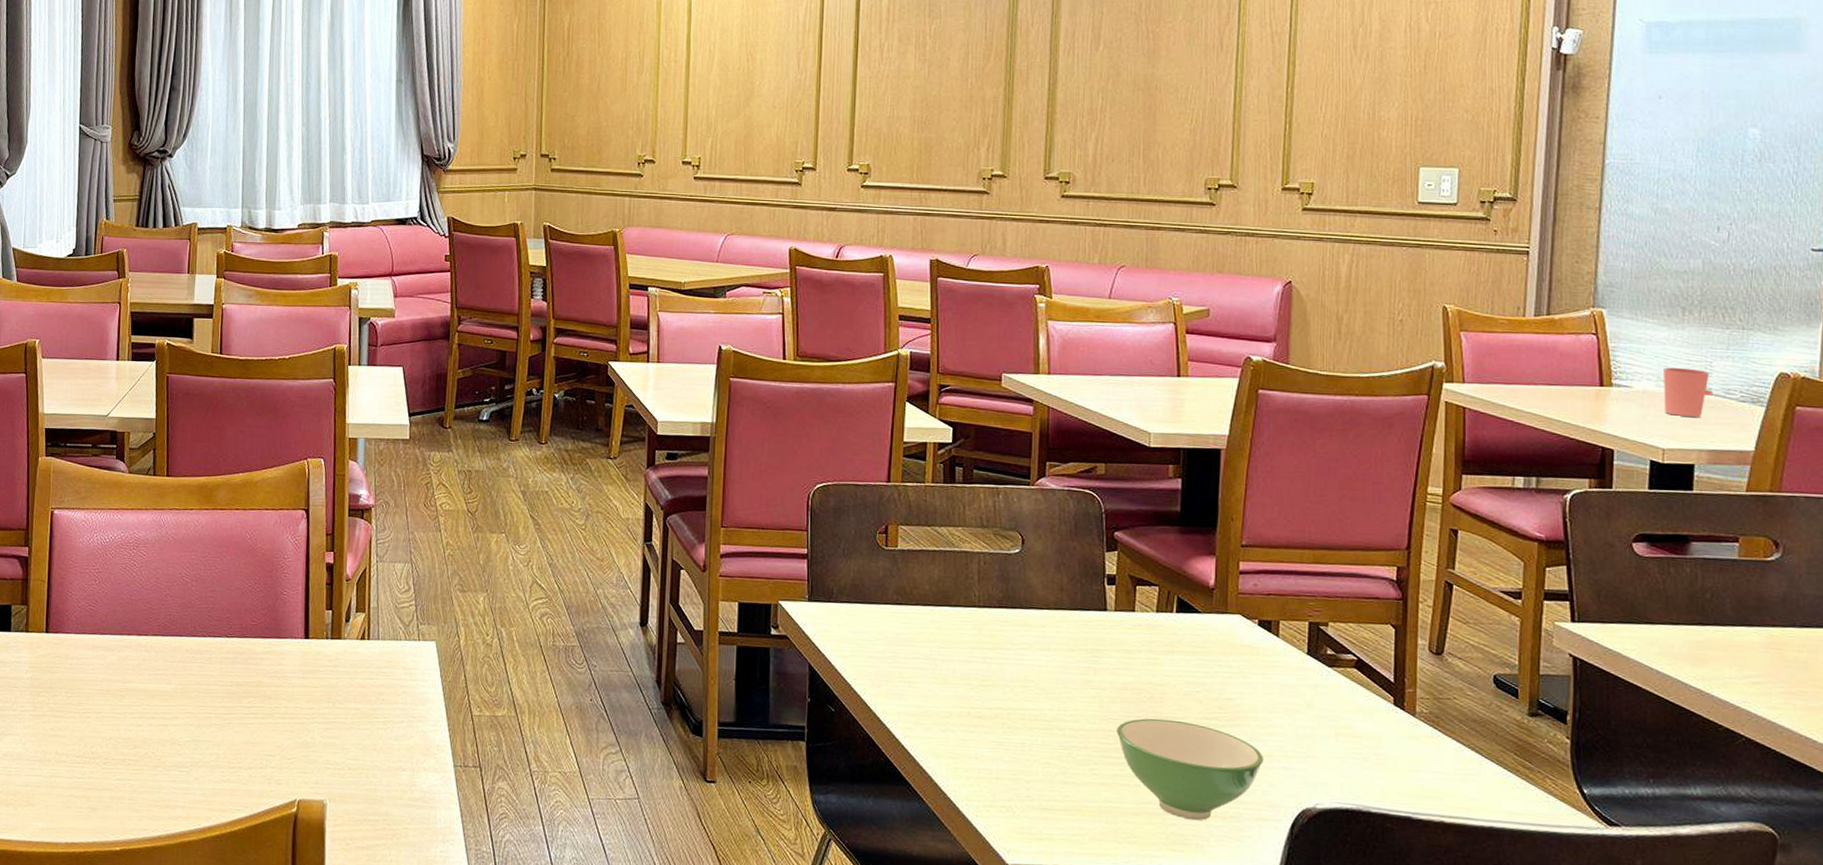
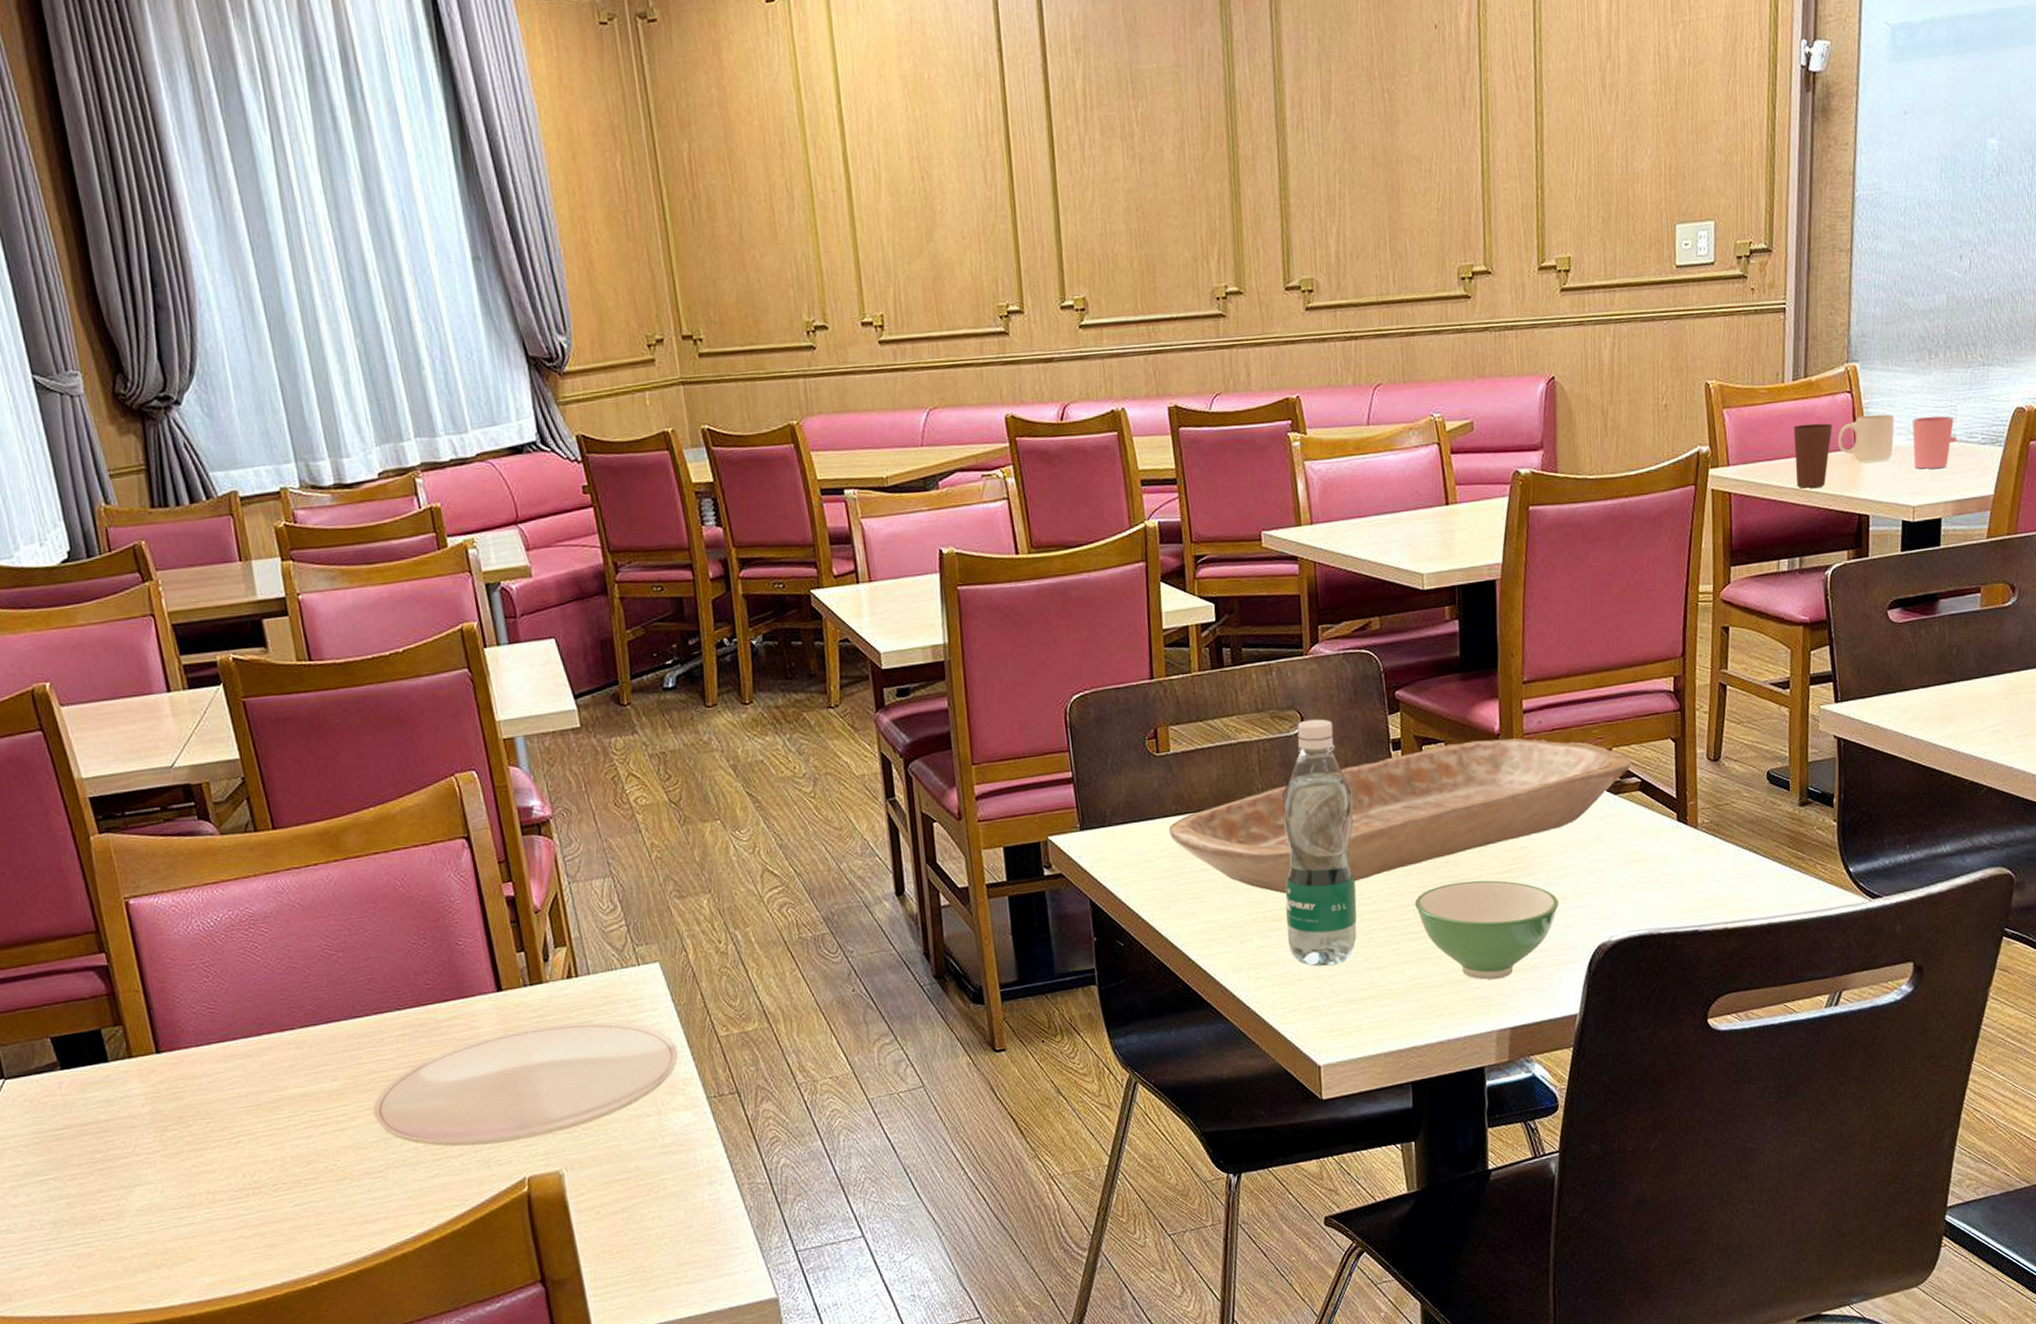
plate: none [191,674,438,768] -> present [372,1021,679,1147]
tray: none [888,589,1348,698] -> present [1168,738,1632,894]
bottle: none [988,542,1064,772] -> present [1282,719,1357,967]
cup: none [1534,356,1575,416] -> present [1793,423,1832,488]
cup: none [1581,357,1643,403] -> present [1838,414,1894,464]

